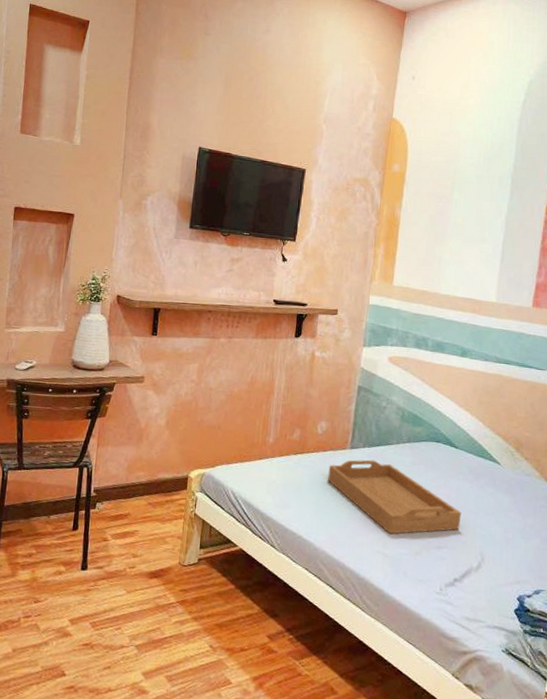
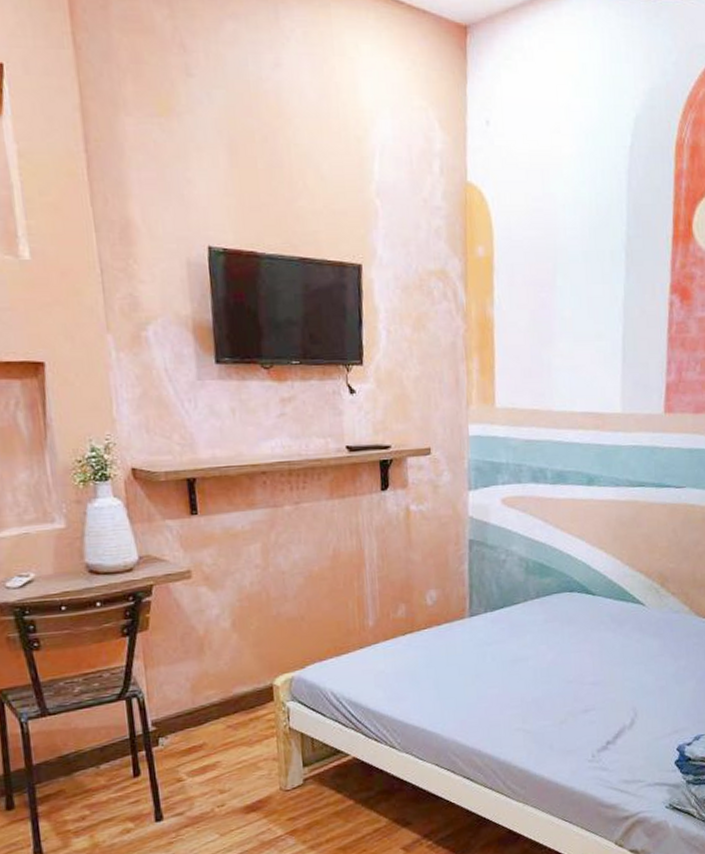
serving tray: present [328,459,462,534] -> none [446,625,608,707]

